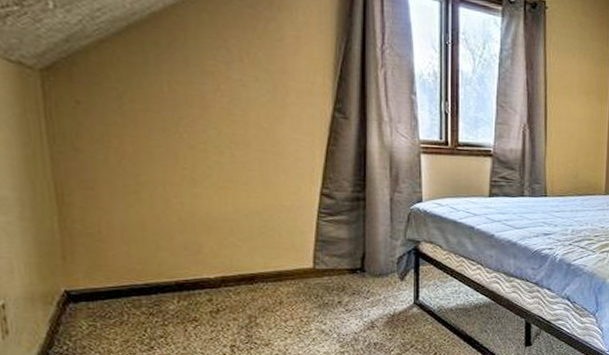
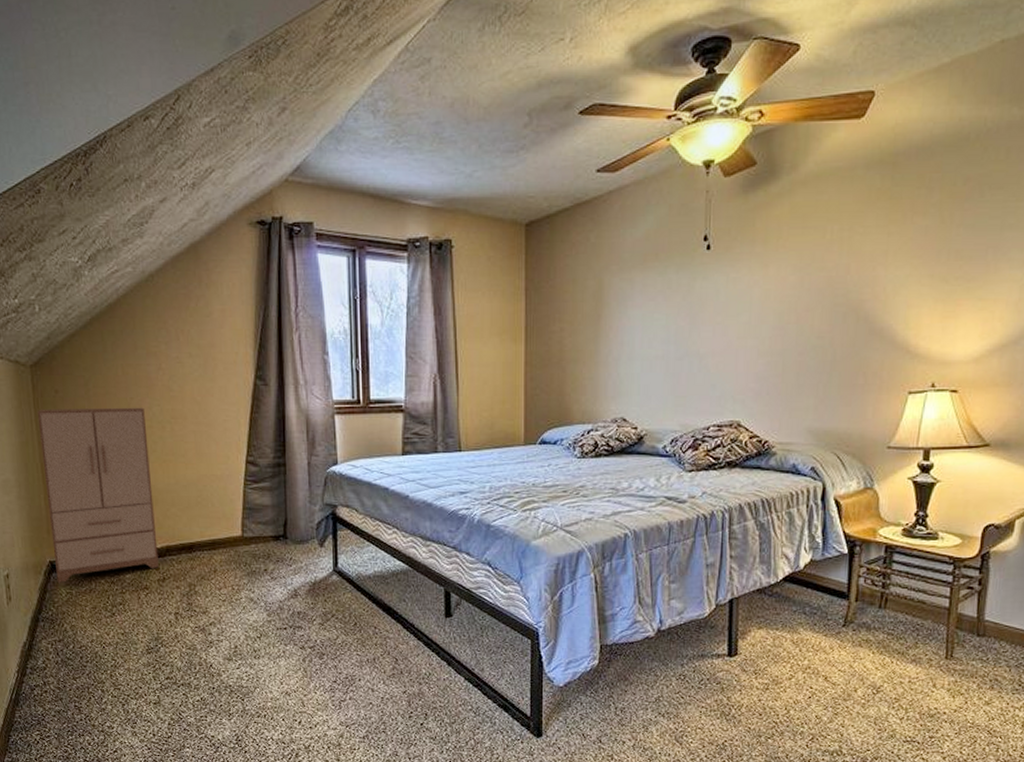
cabinet: none [49,120,212,314] -> present [37,407,159,583]

